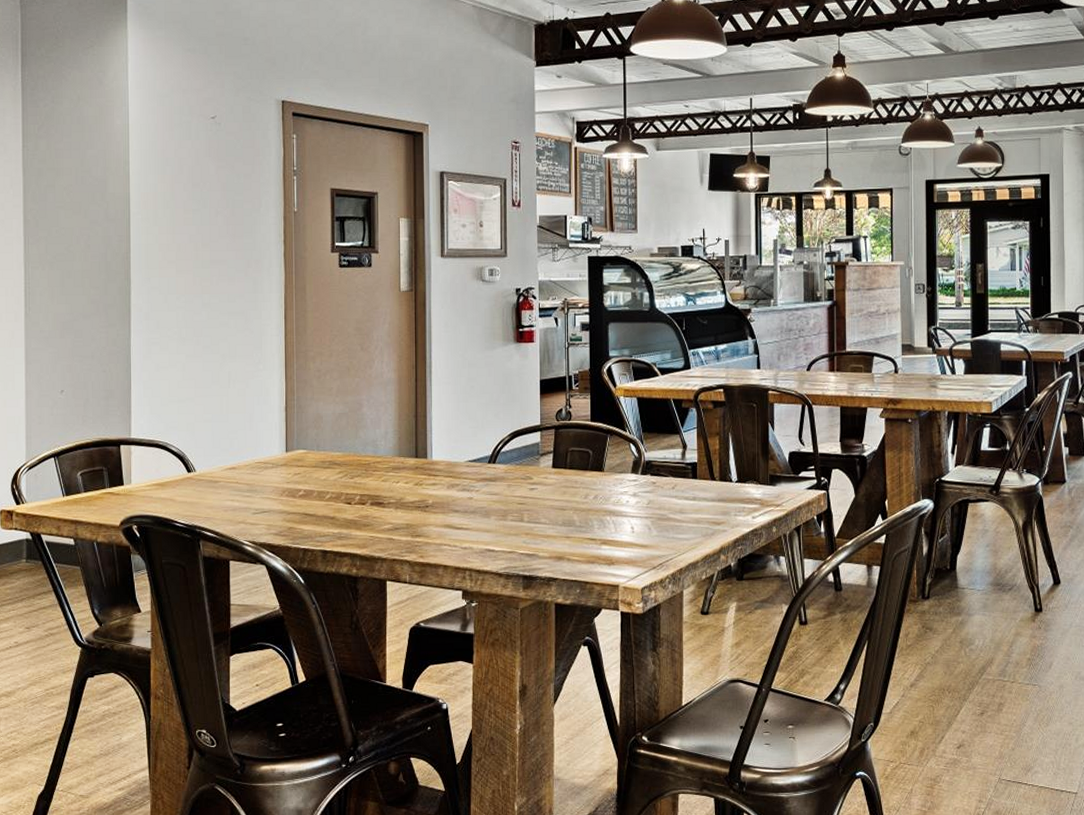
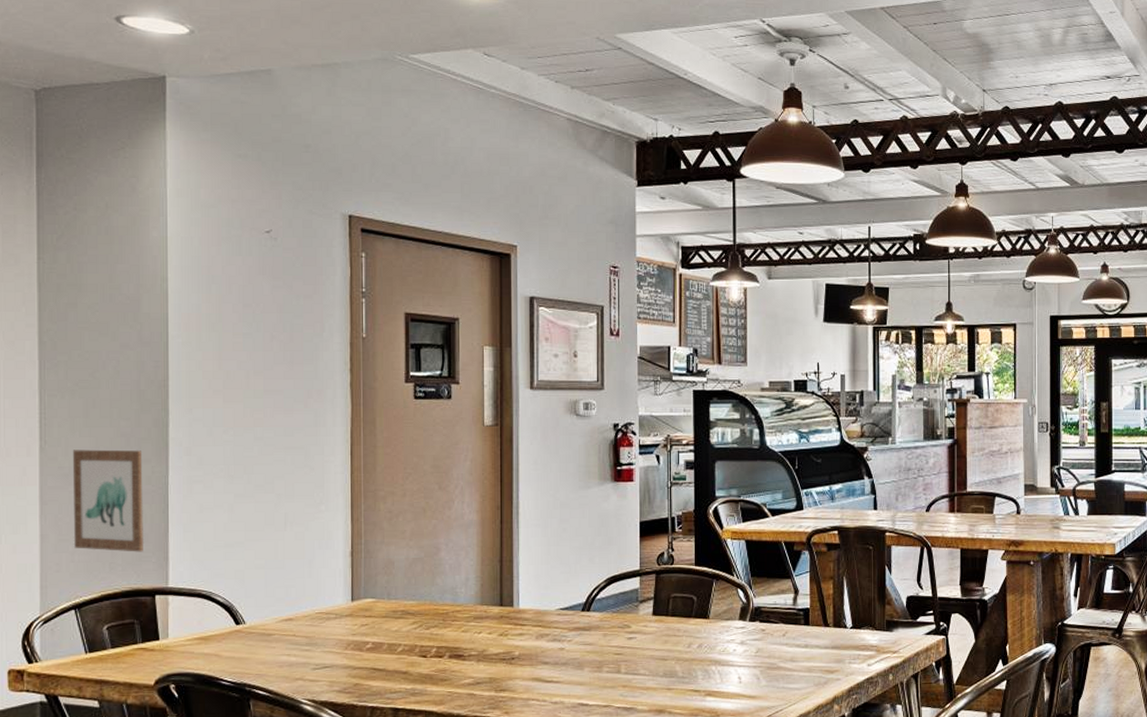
wall art: none [51,315,110,407] -> present [72,449,143,552]

